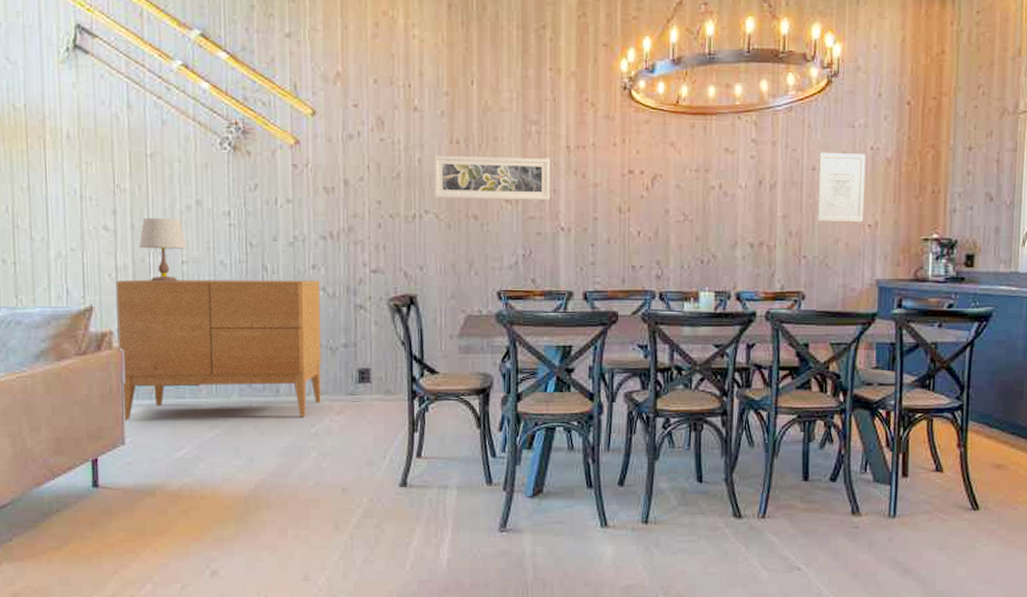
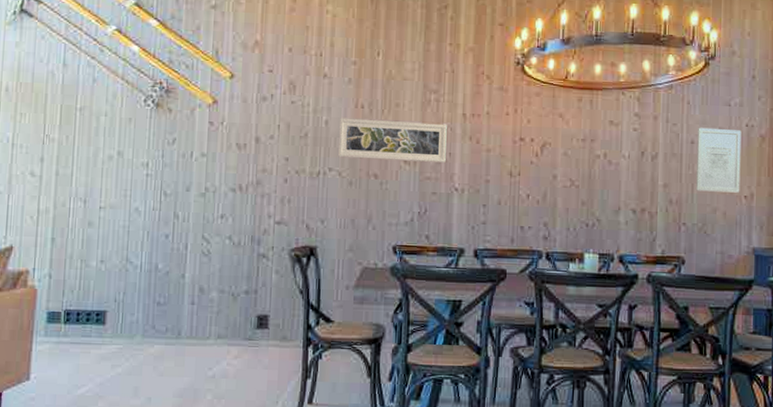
sideboard: present [116,279,321,421] -> none [29,222,227,360]
table lamp: present [139,218,187,282] -> none [61,166,106,226]

